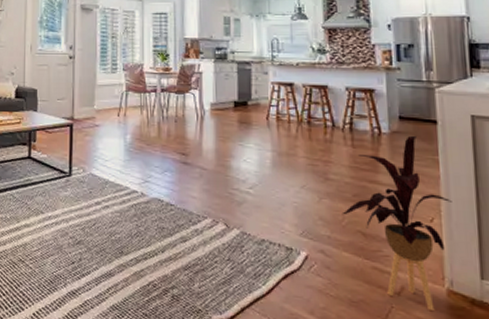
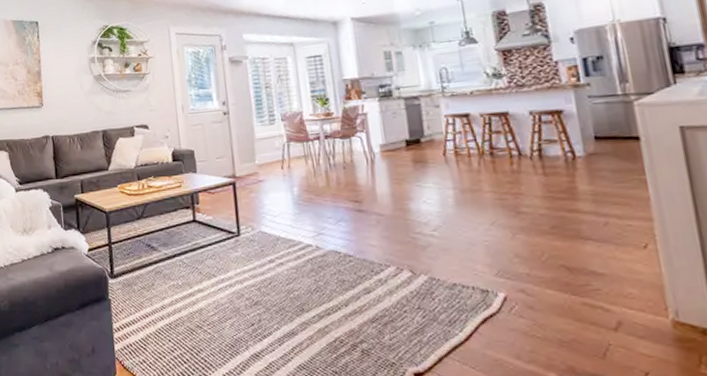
house plant: present [342,135,452,310] -> none [540,155,667,344]

